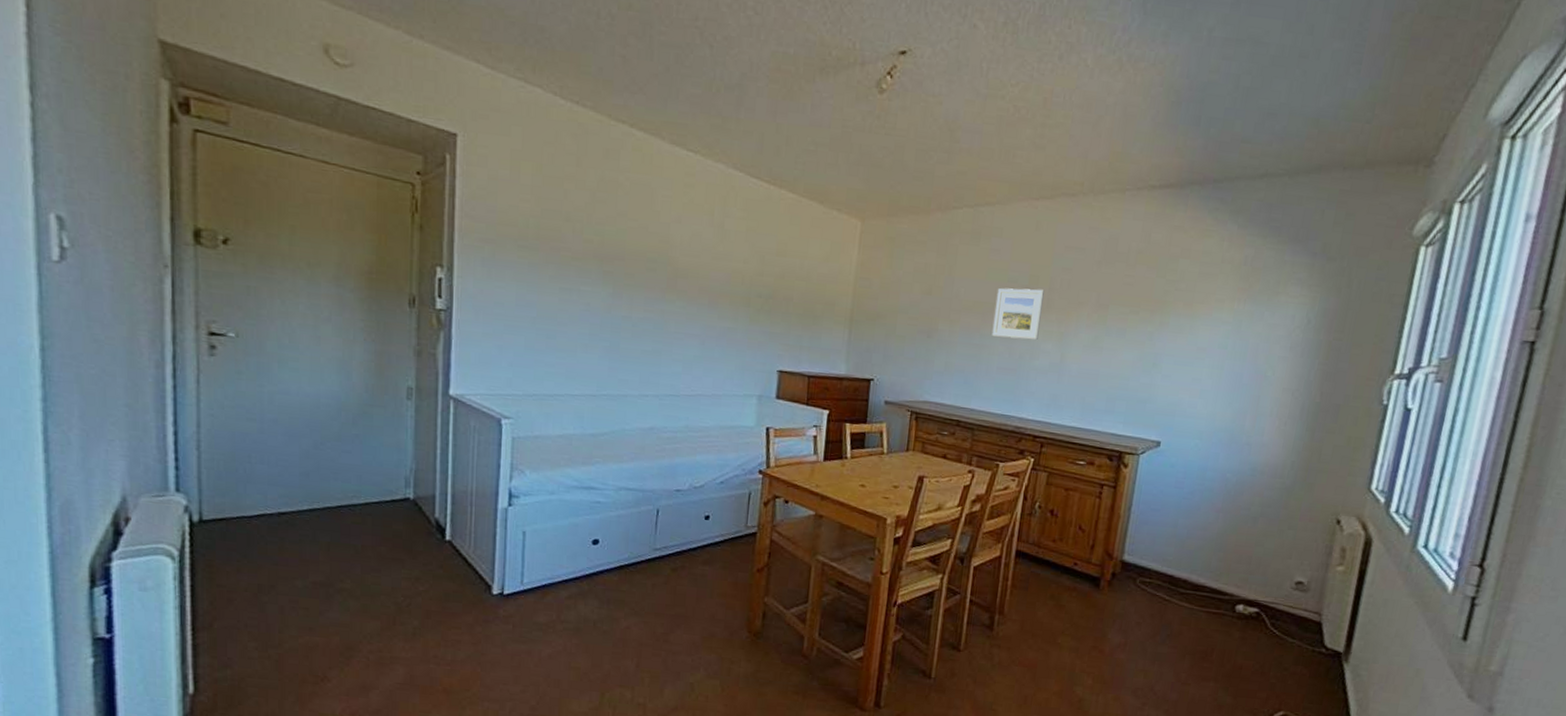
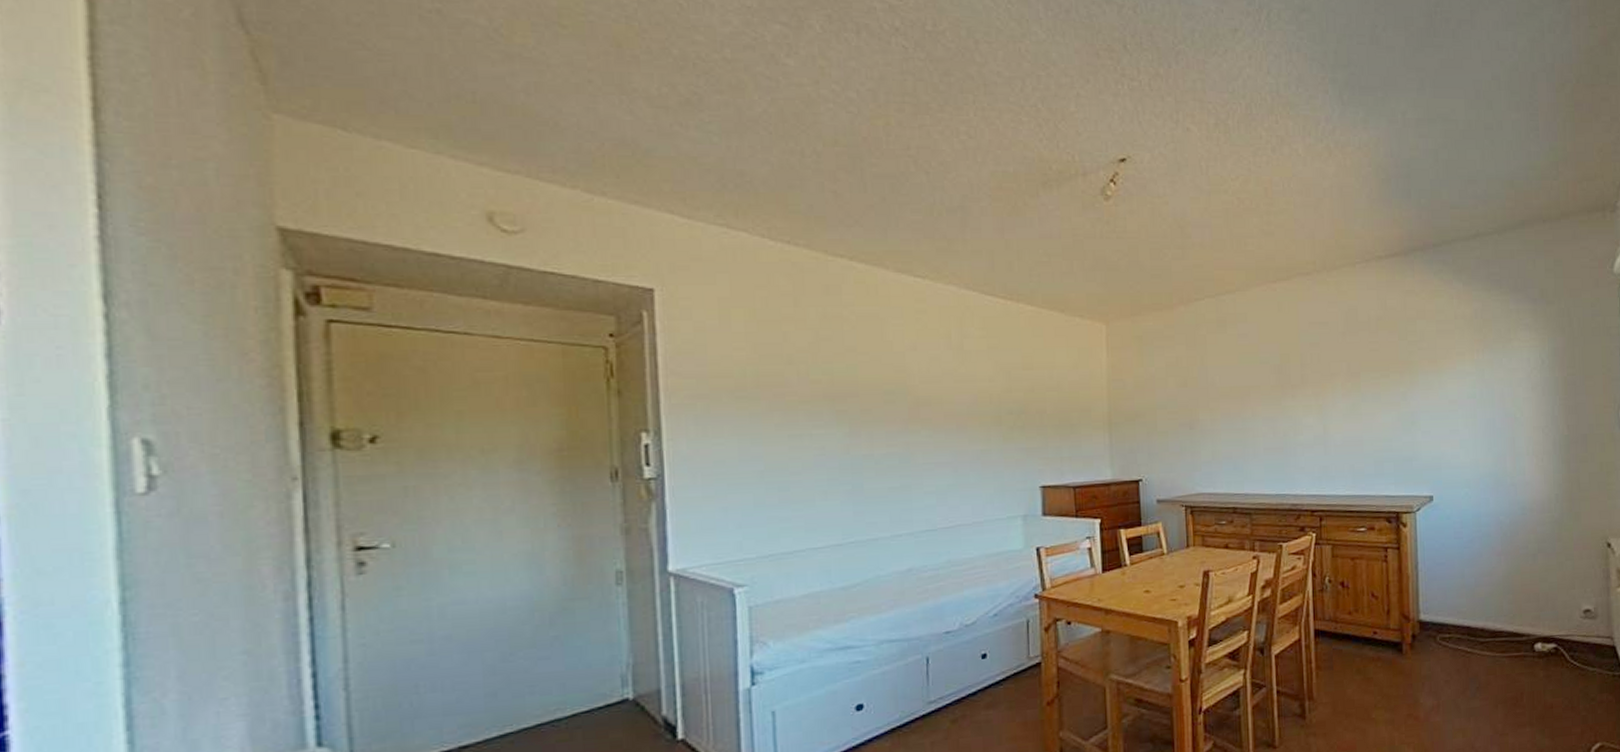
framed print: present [991,288,1044,340] -> none [1252,366,1299,418]

